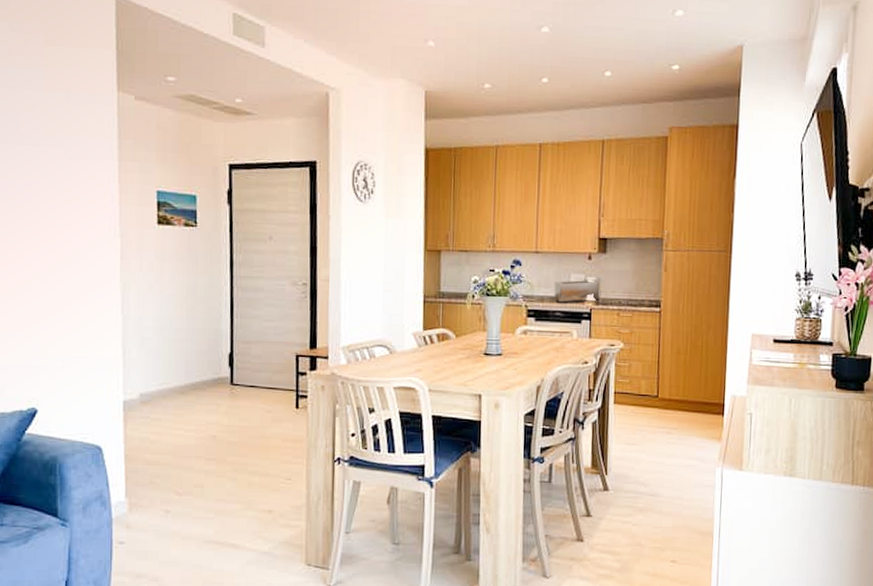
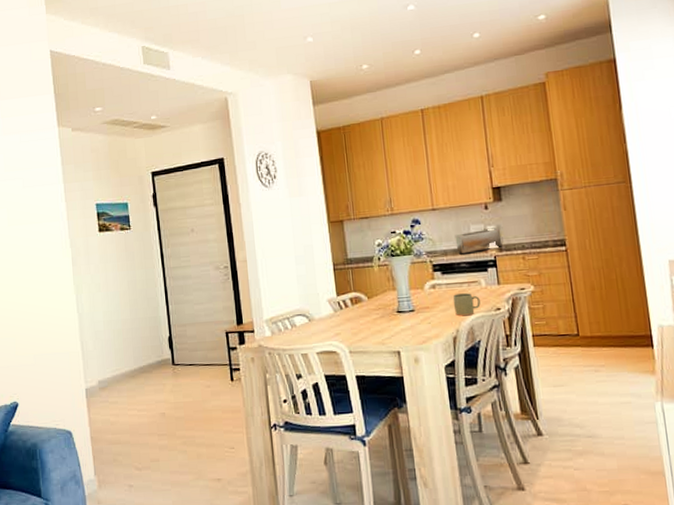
mug: none [542,343,569,366] -> present [453,293,481,316]

